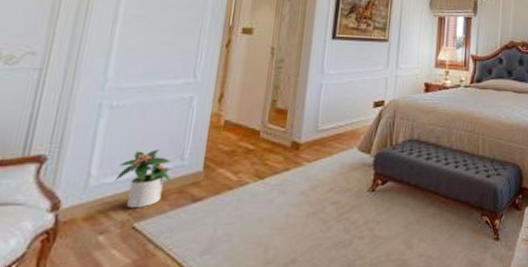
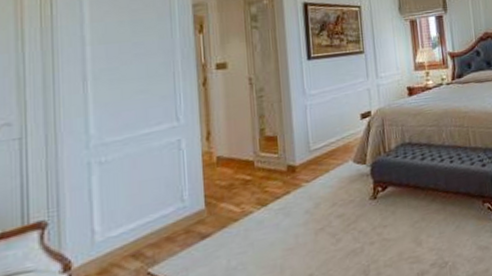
potted plant: present [114,149,172,209] -> none [120,196,177,256]

